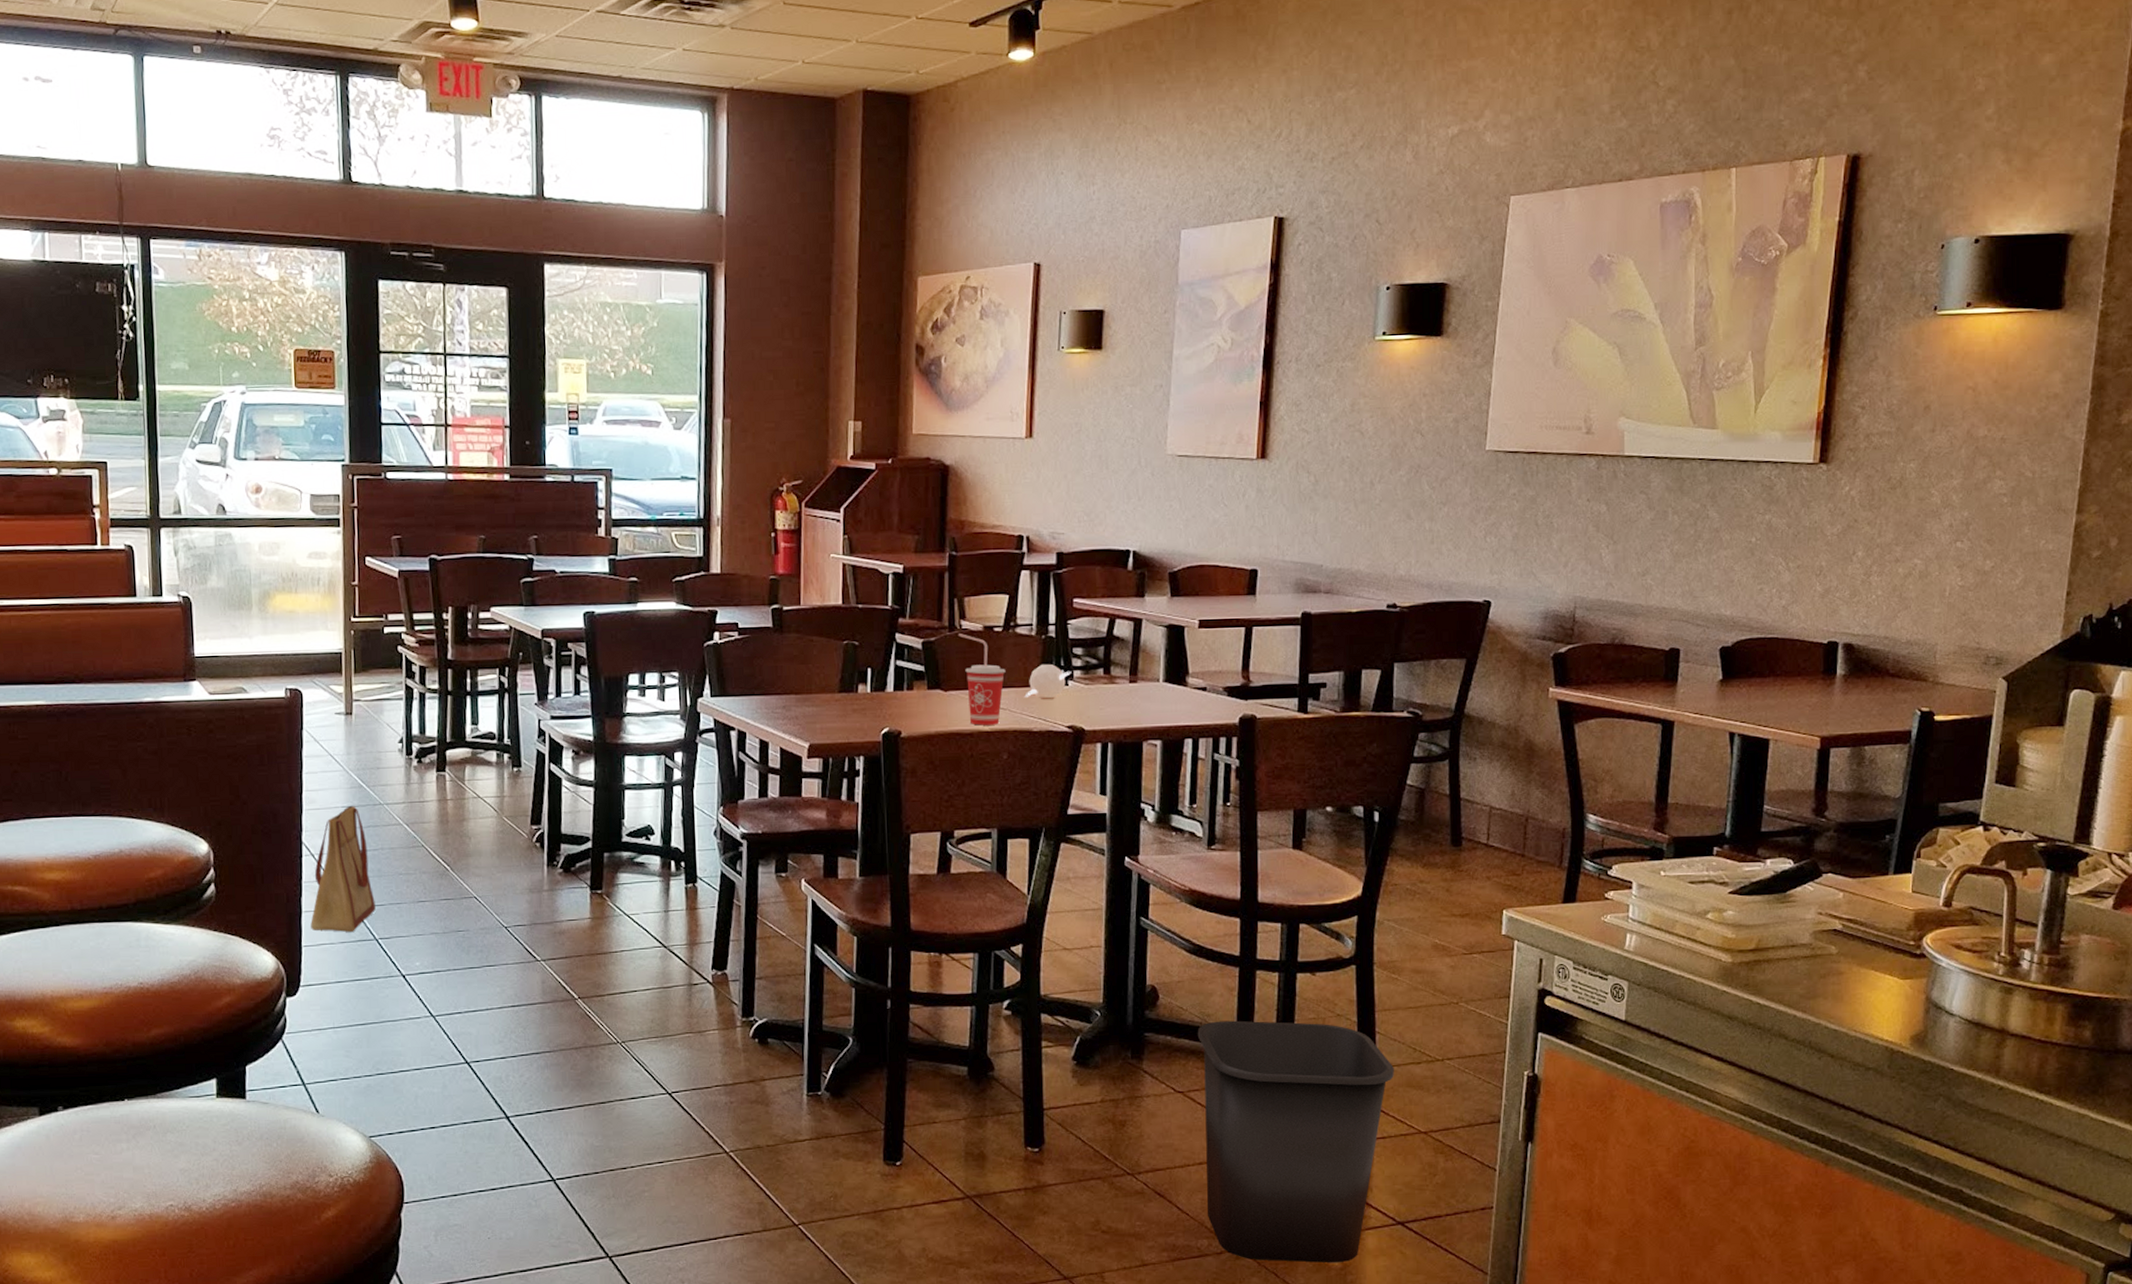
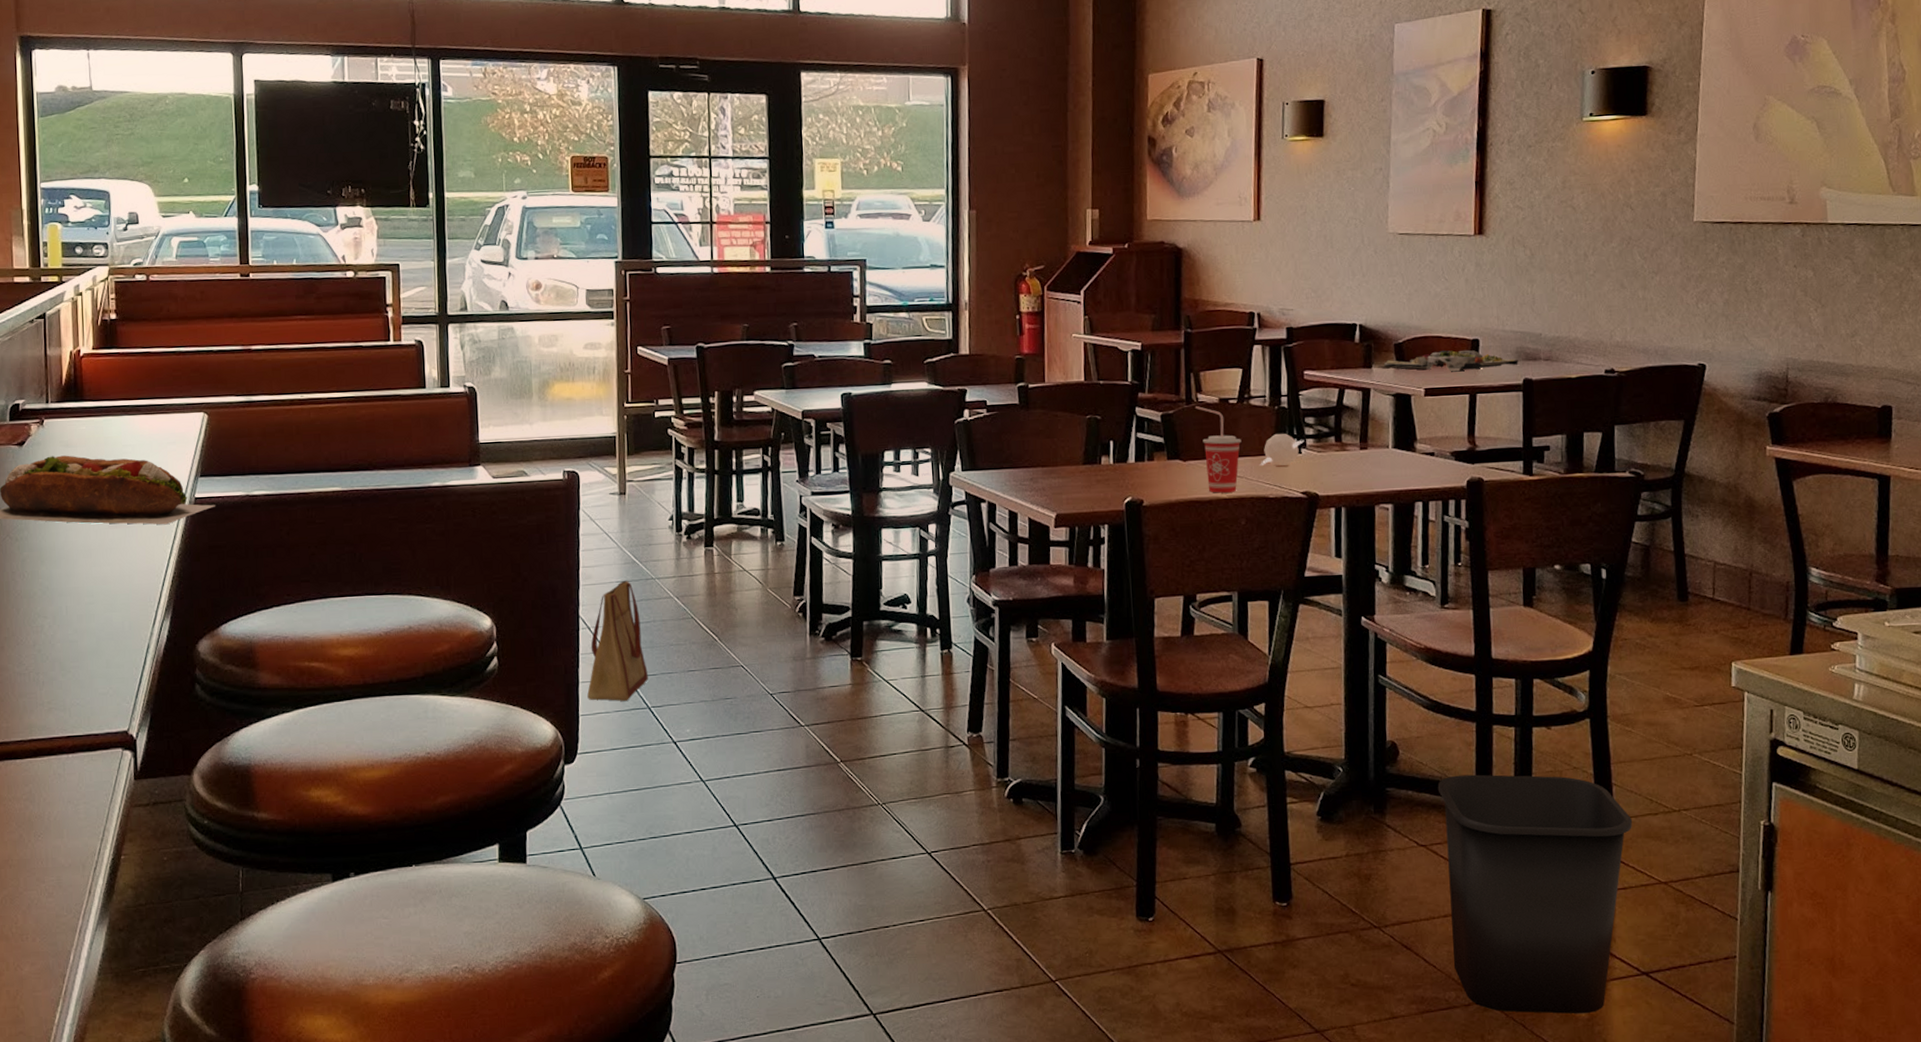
food tray: none [1149,579,1298,604] -> present [1376,350,1519,372]

